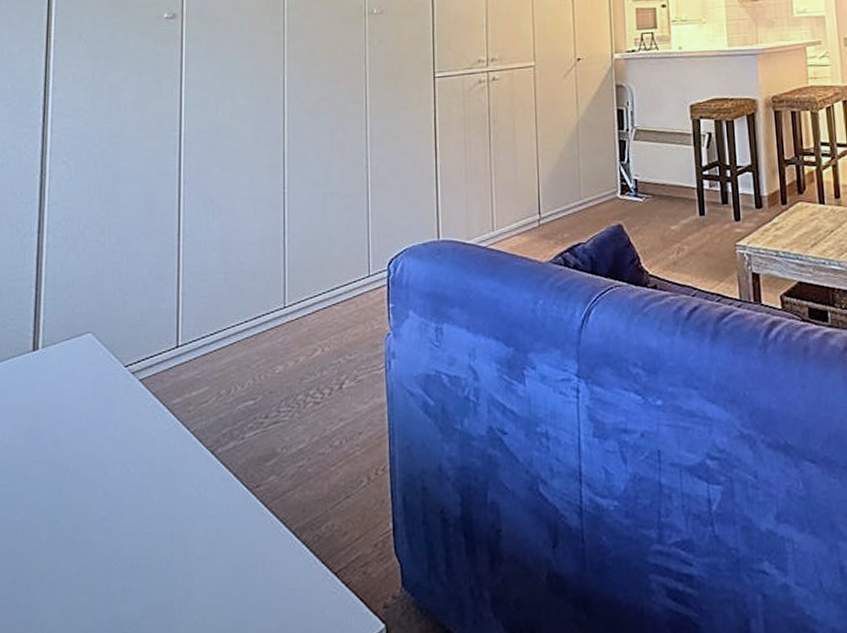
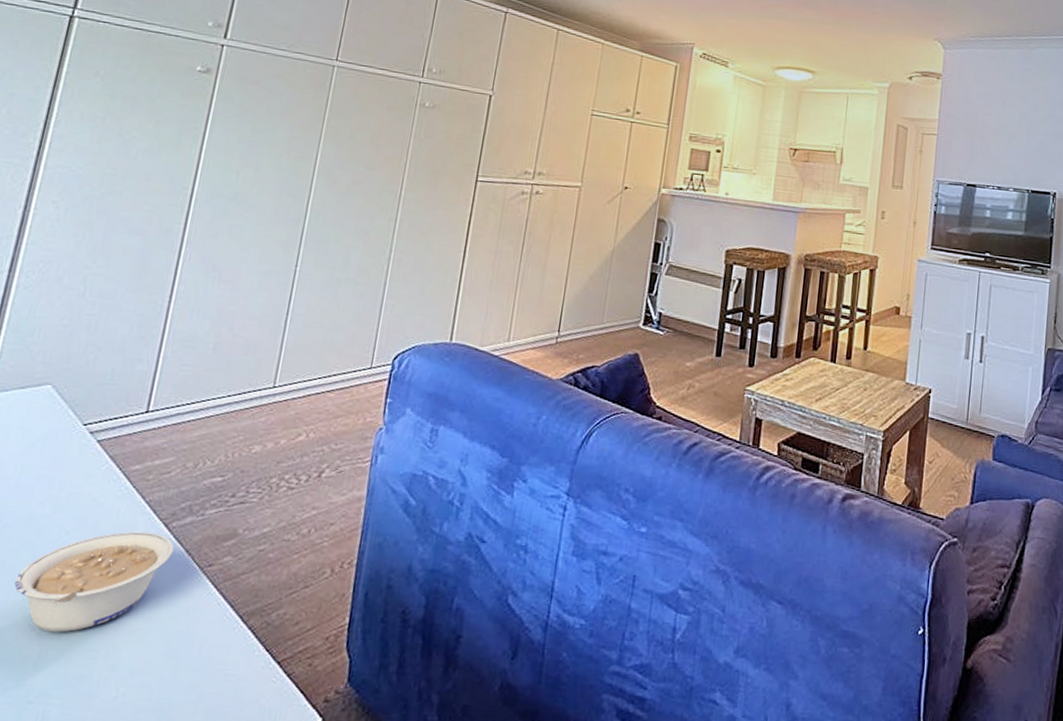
legume: none [92,461,223,565] -> present [14,531,174,633]

